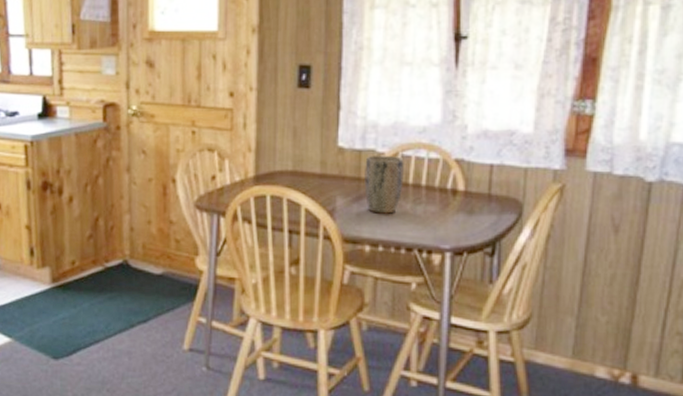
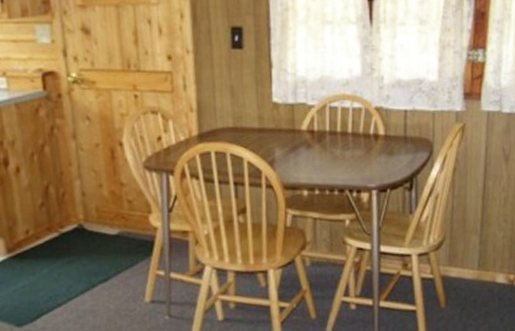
plant pot: present [364,155,405,214] -> none [298,107,333,161]

